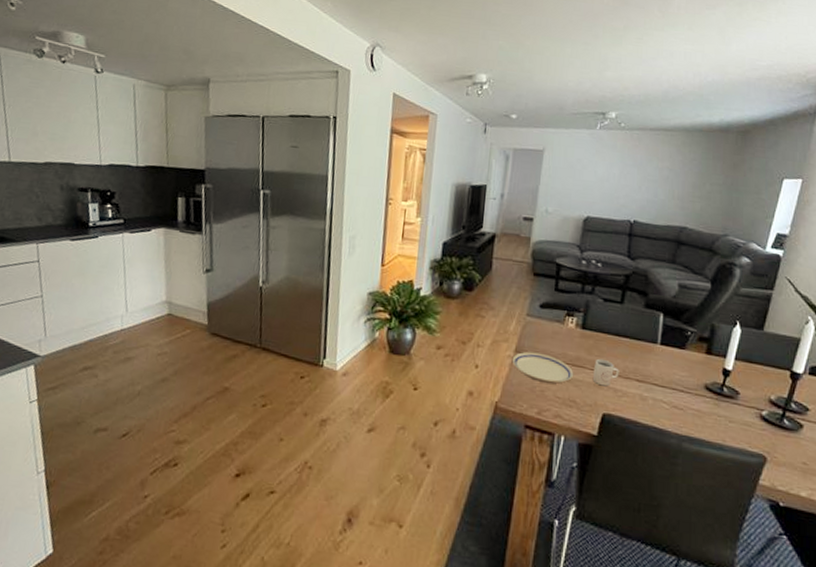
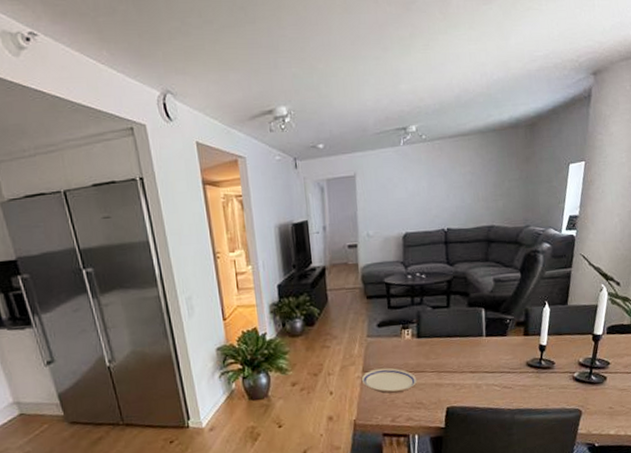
mug: present [592,358,620,387] -> none [432,360,456,384]

